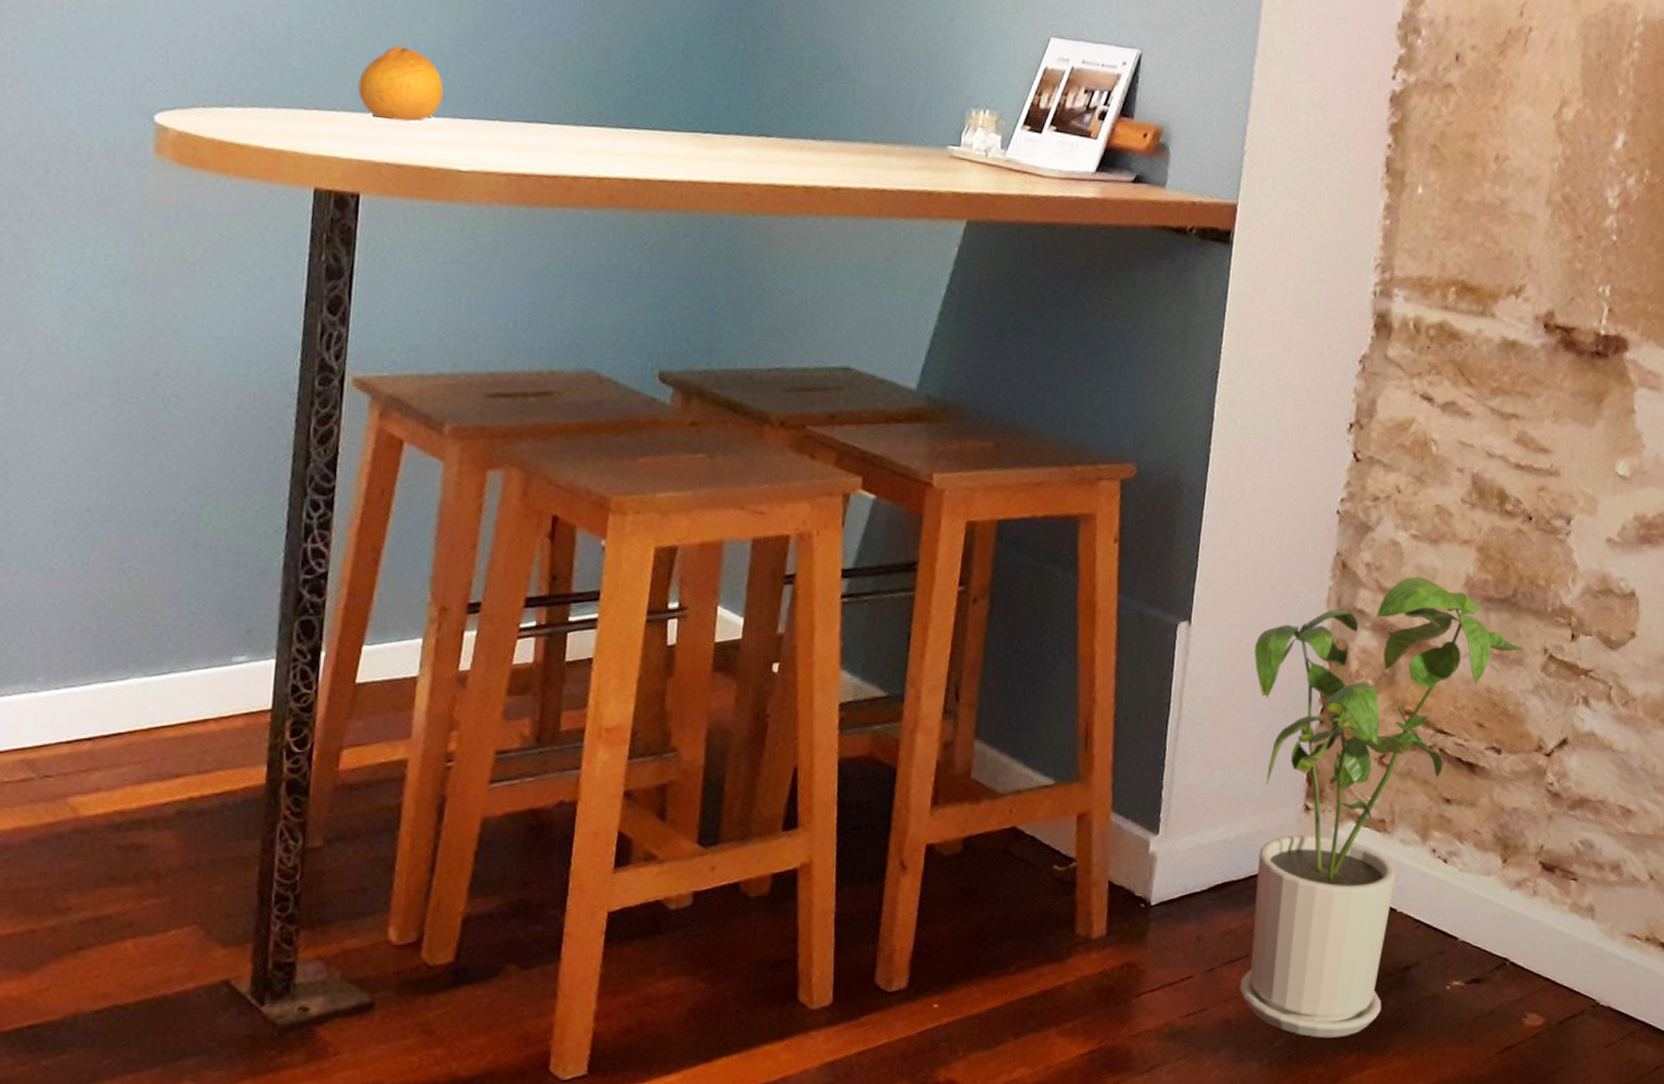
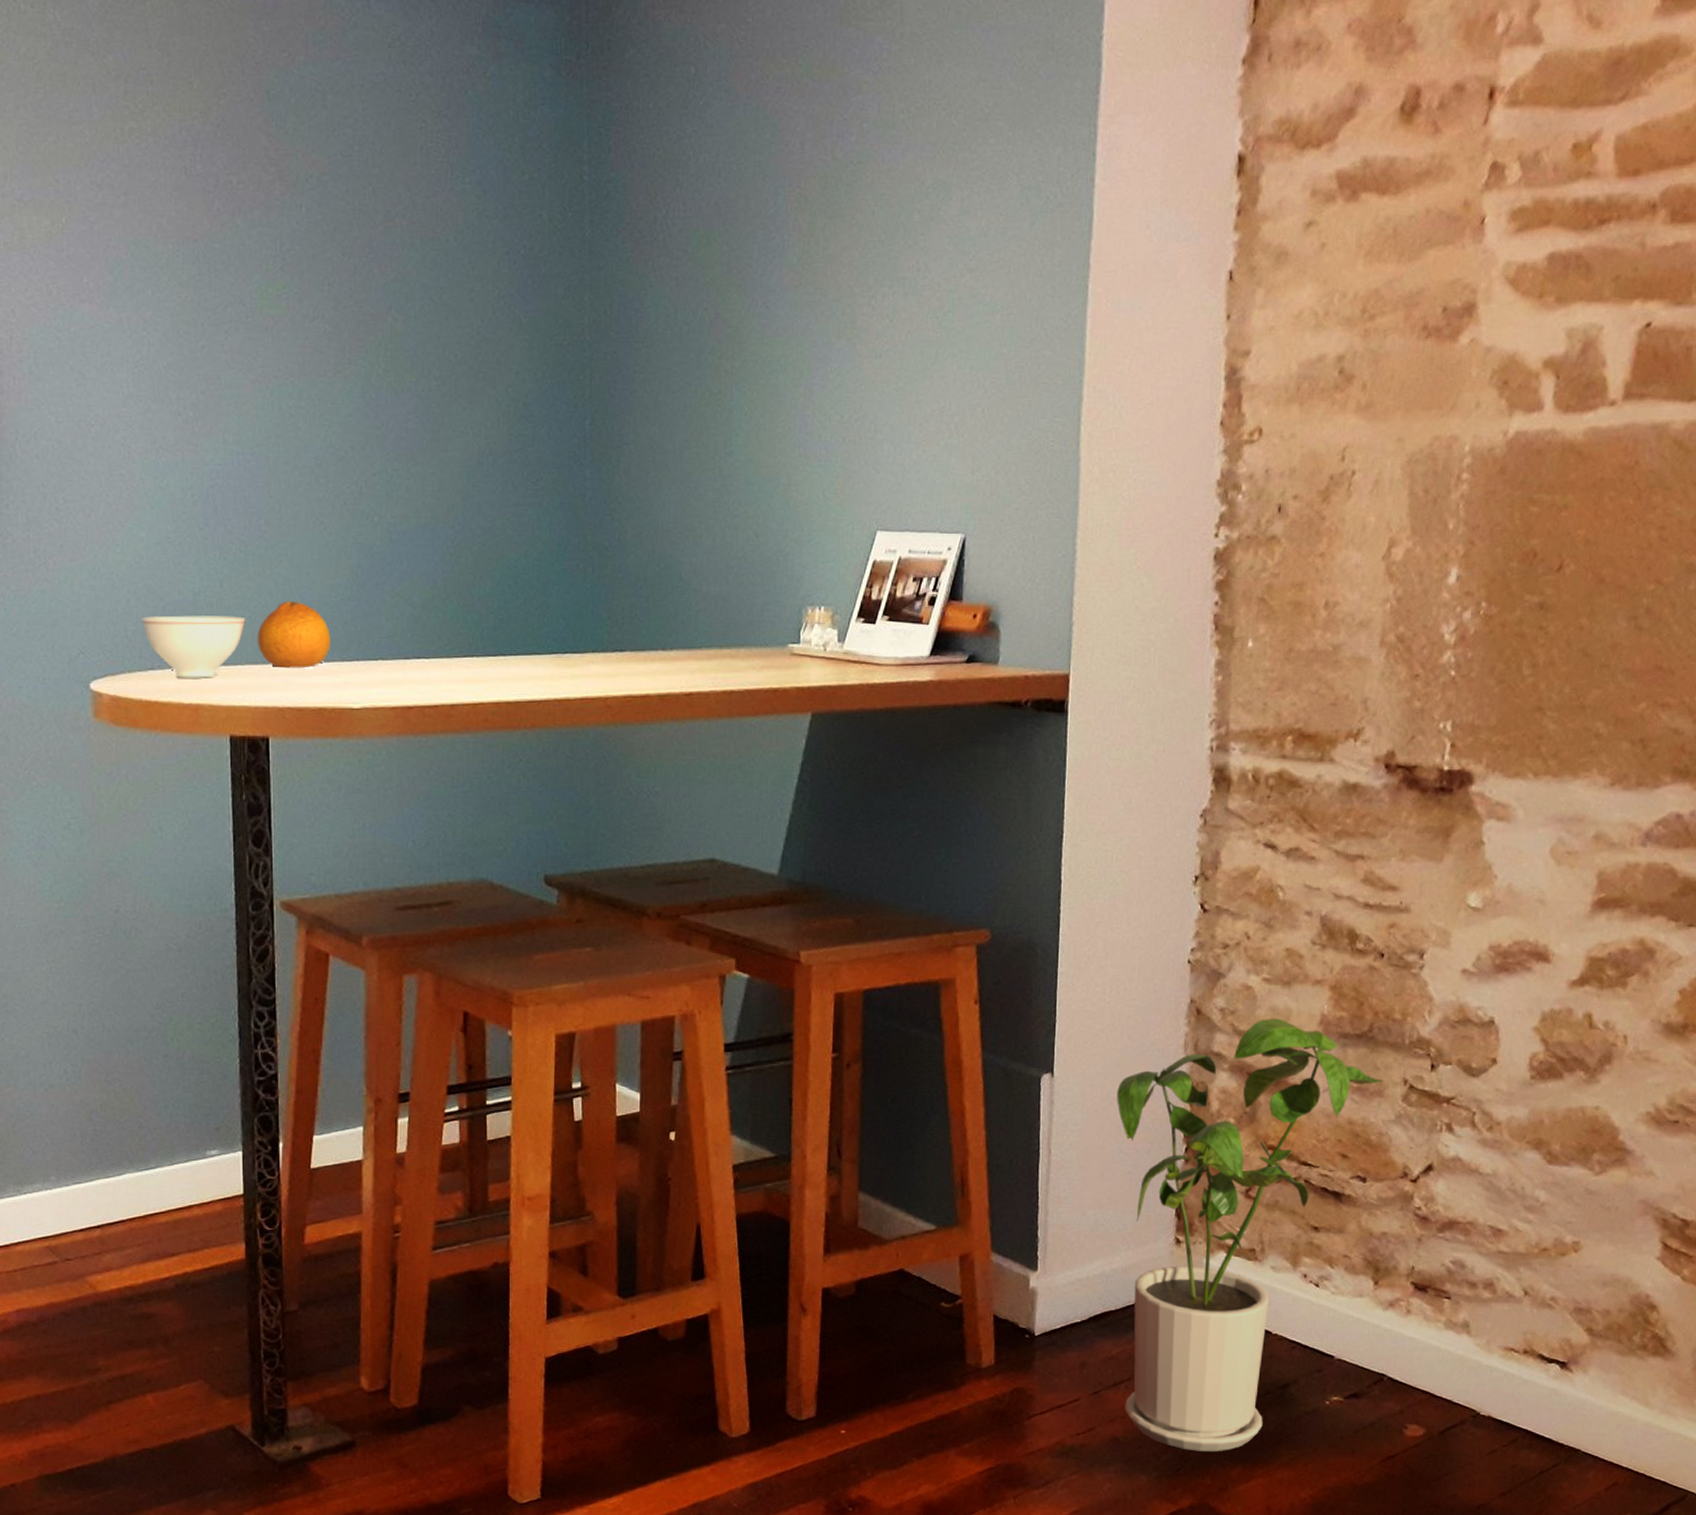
bowl: none [223,47,348,122] -> present [140,615,246,678]

